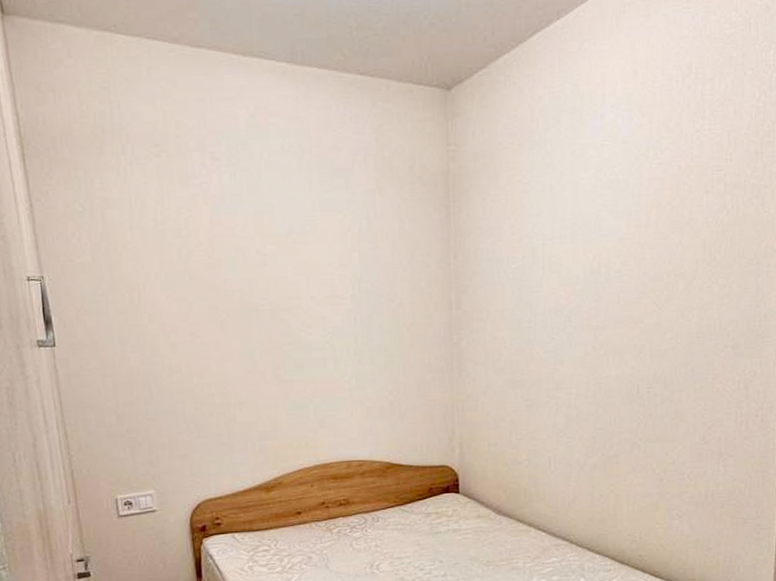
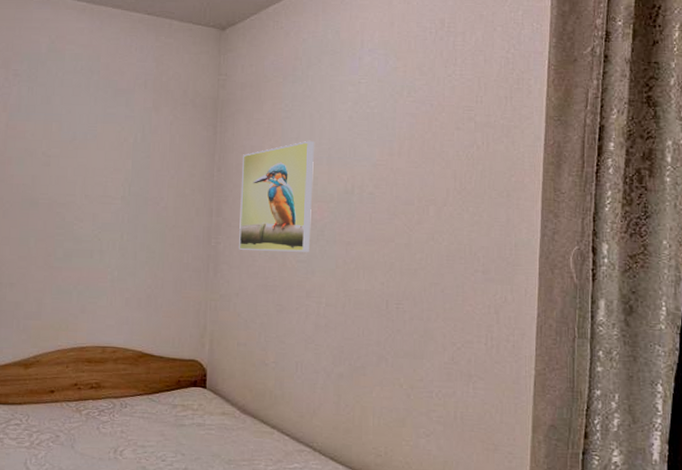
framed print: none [480,216,558,344] -> present [239,140,314,252]

